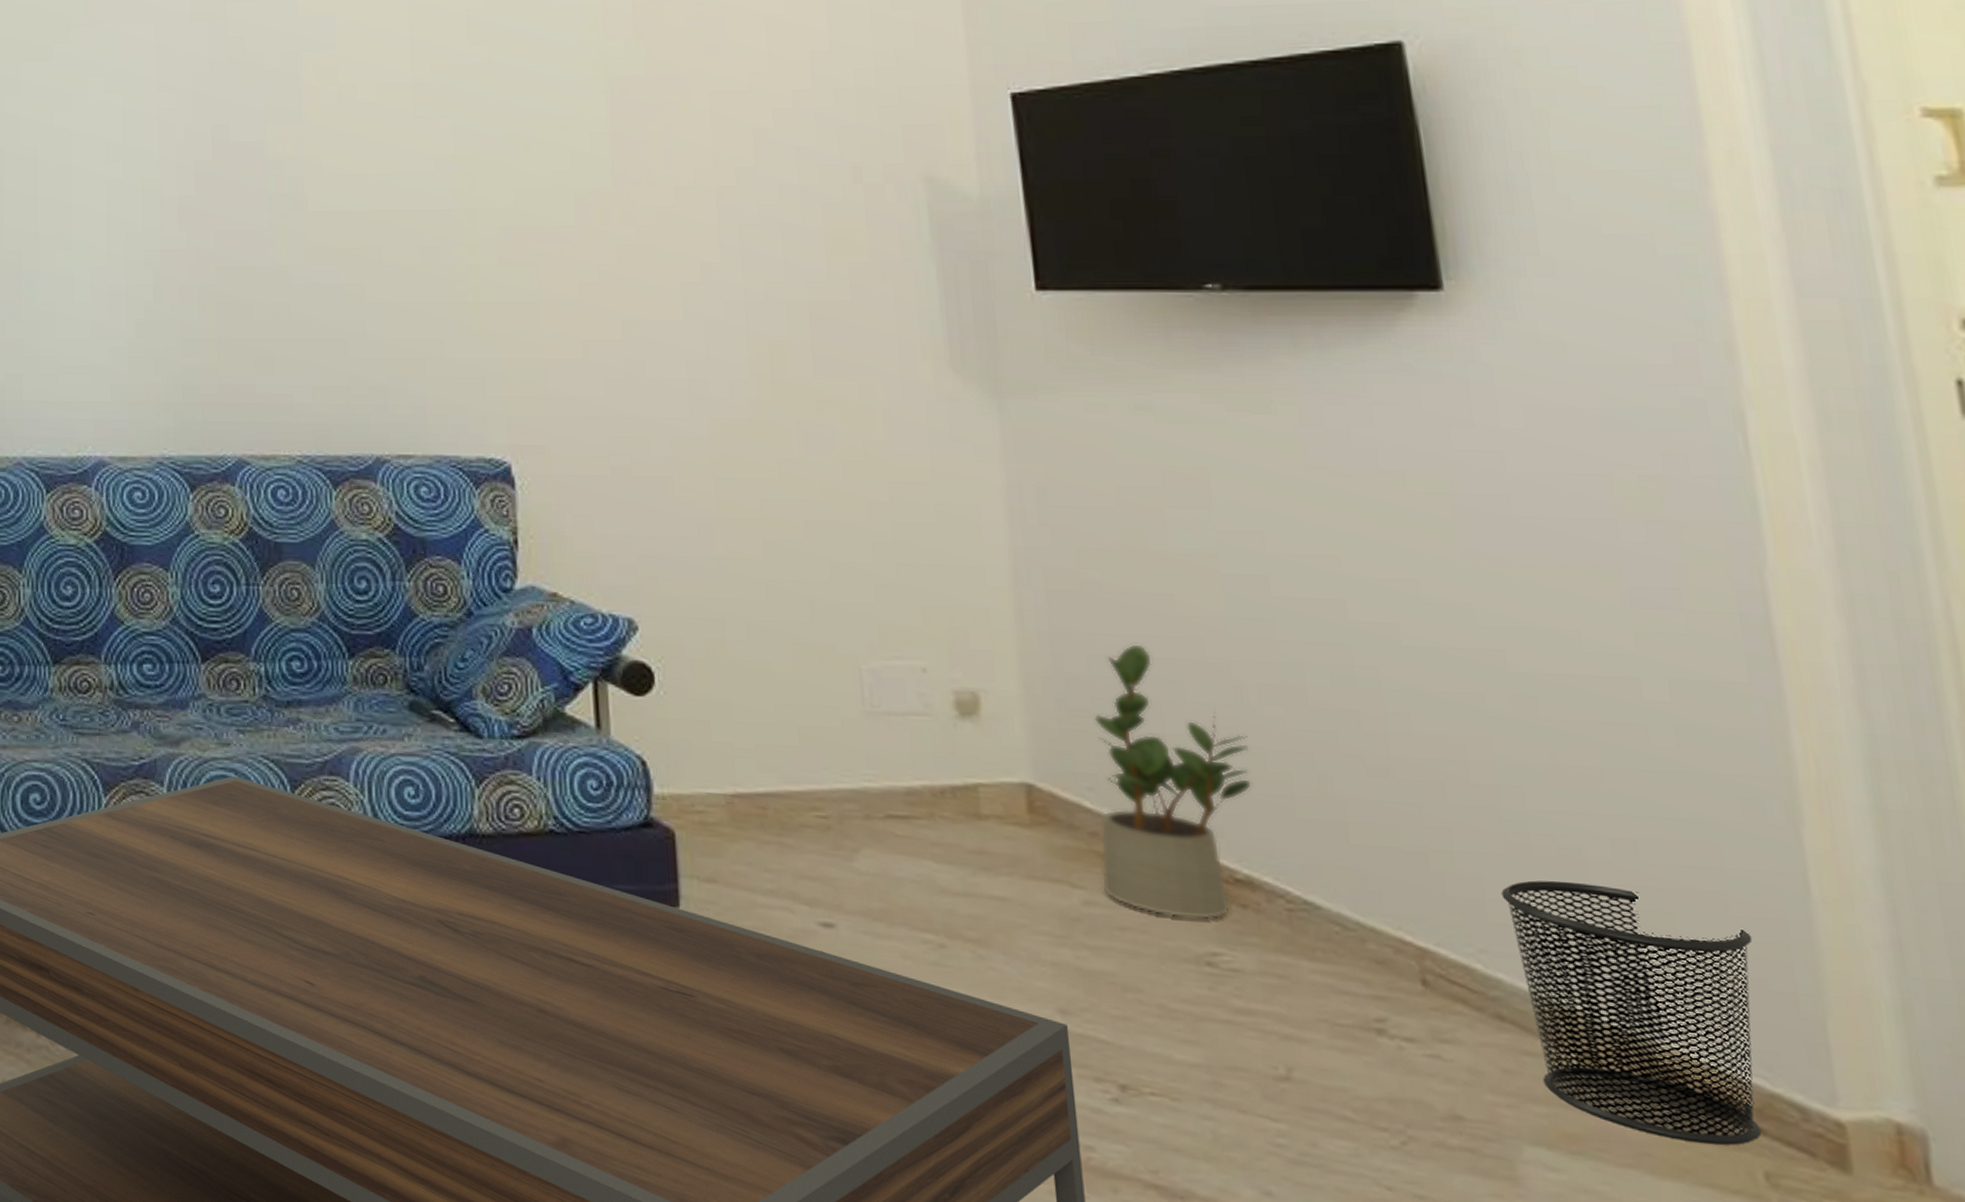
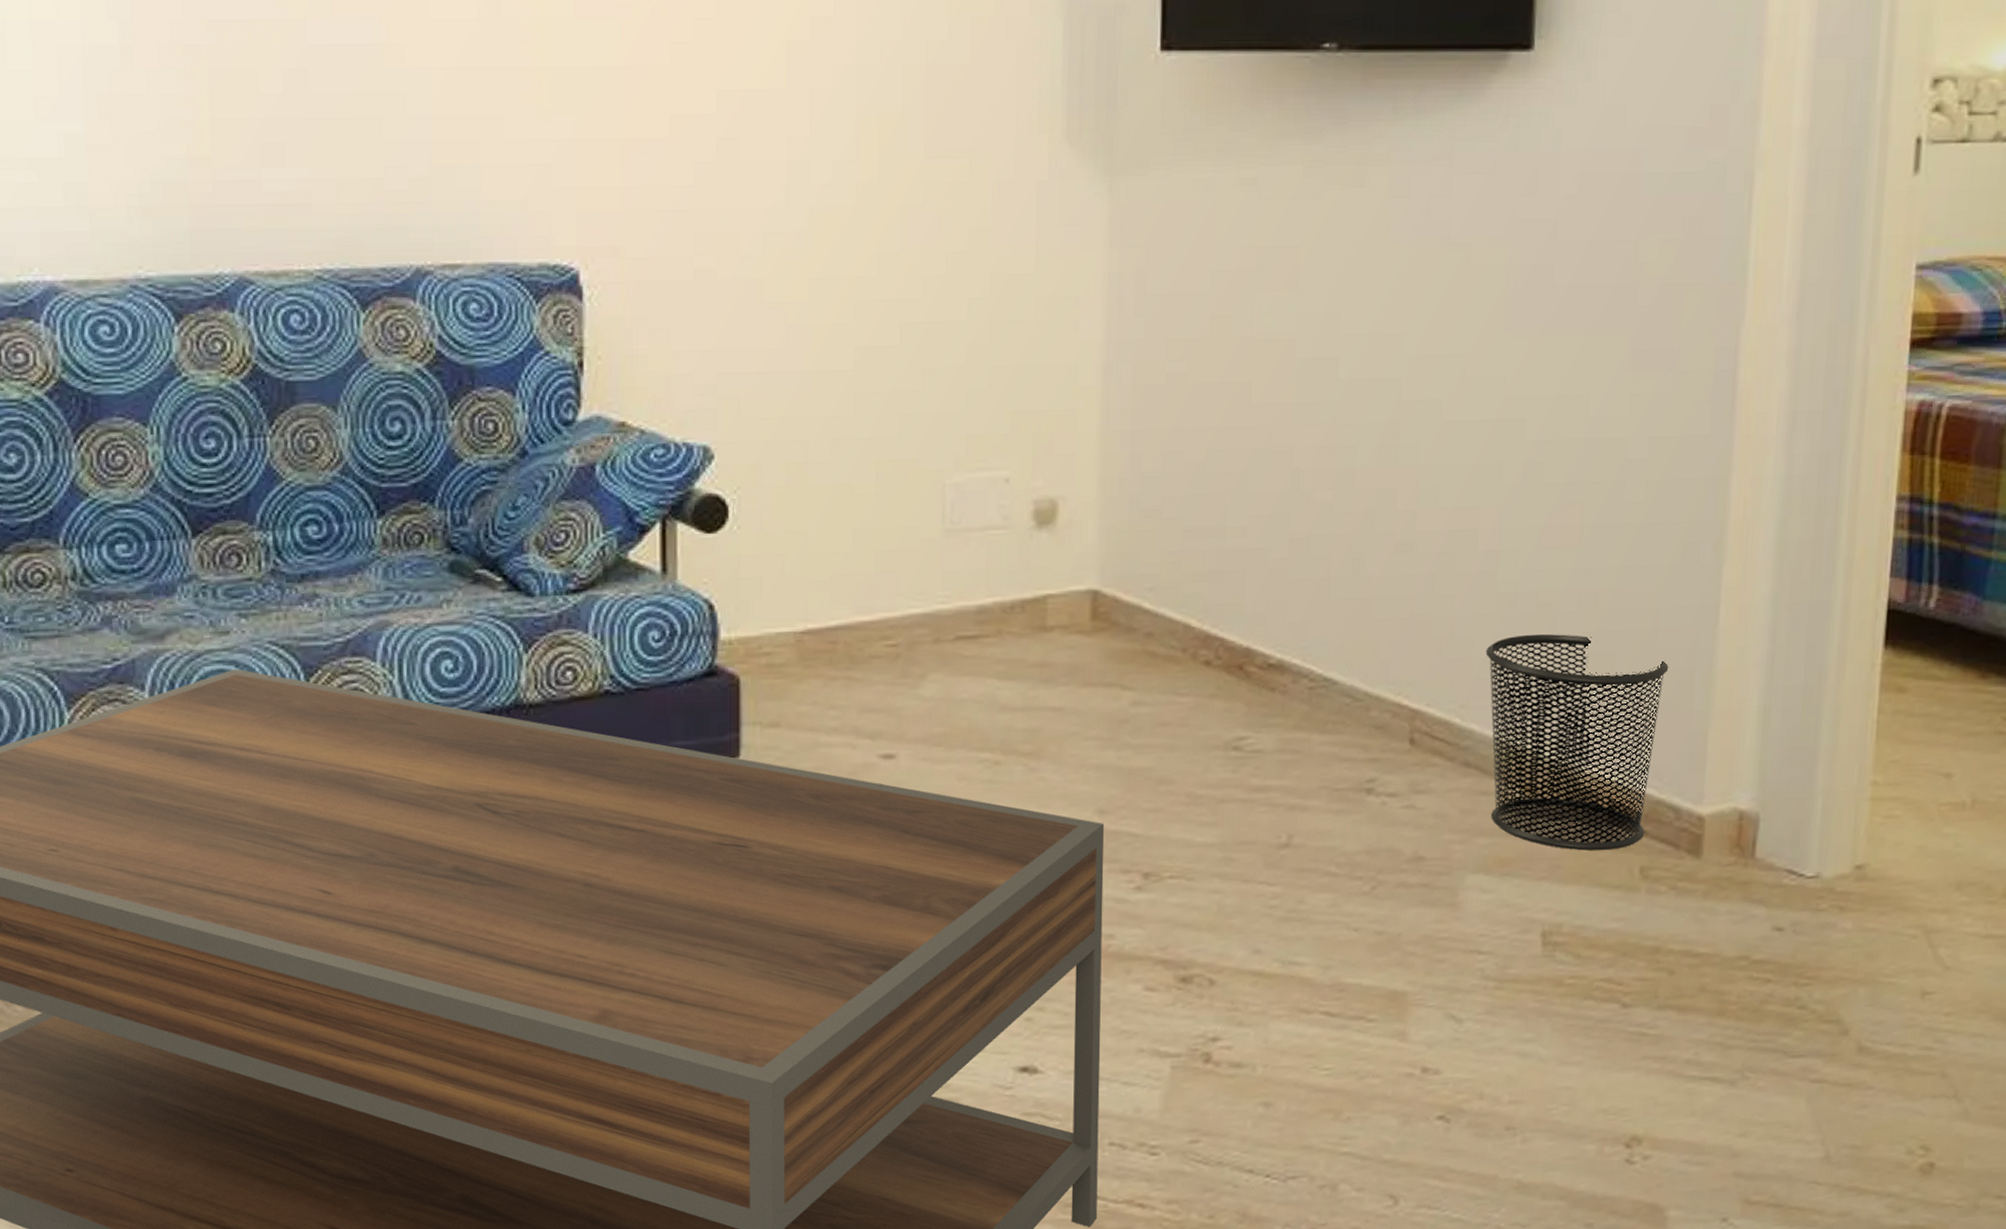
potted plant: present [1094,644,1252,920] -> none [1150,437,1298,708]

